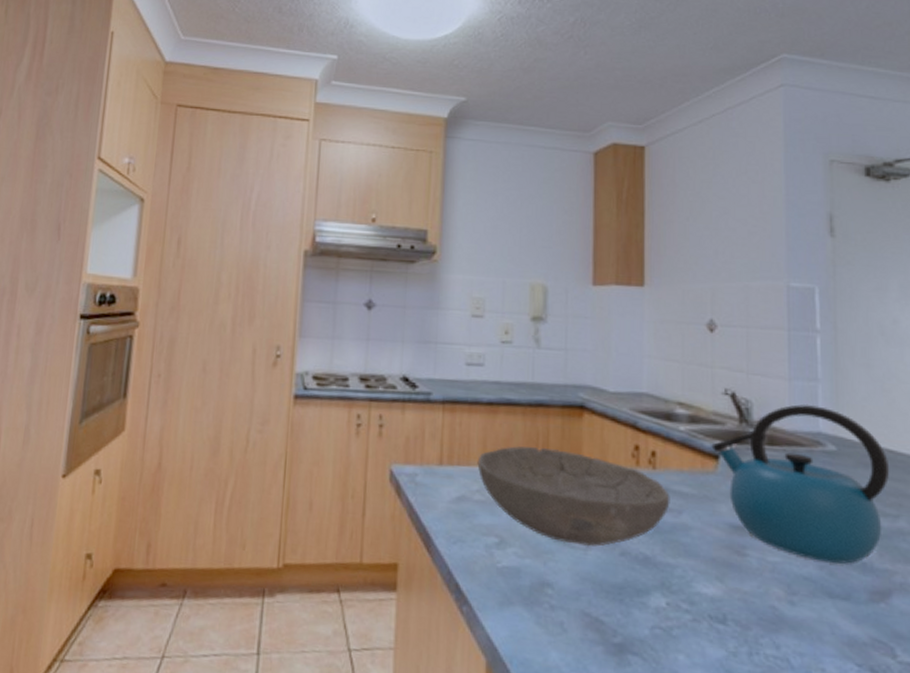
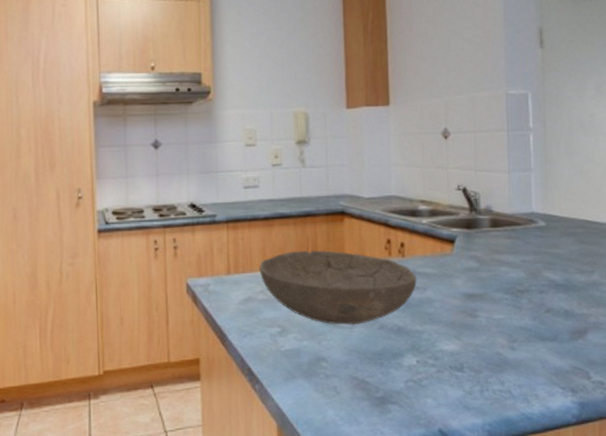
kettle: present [711,404,890,564] -> none [448,190,587,314]

